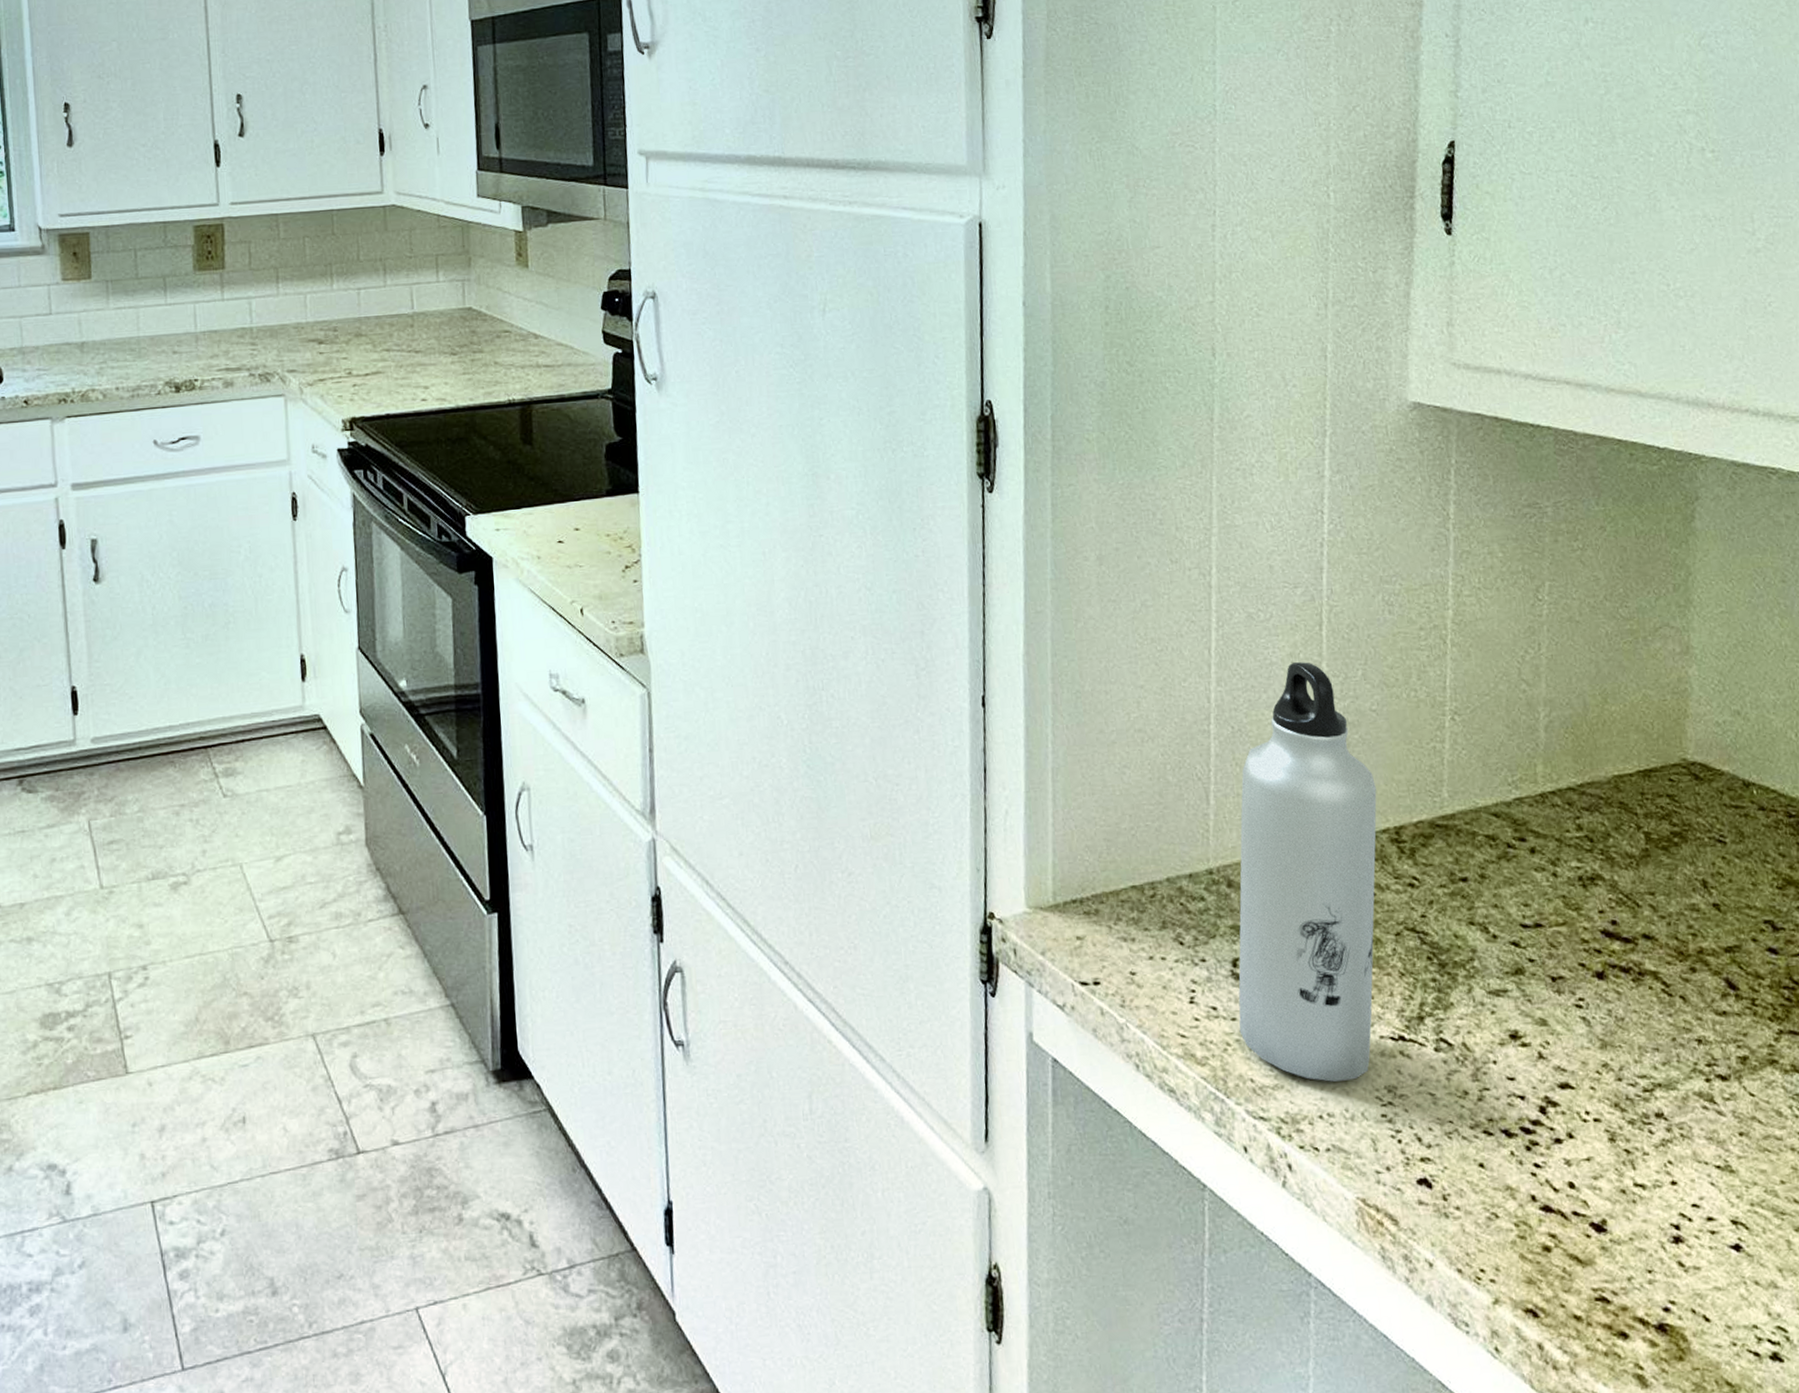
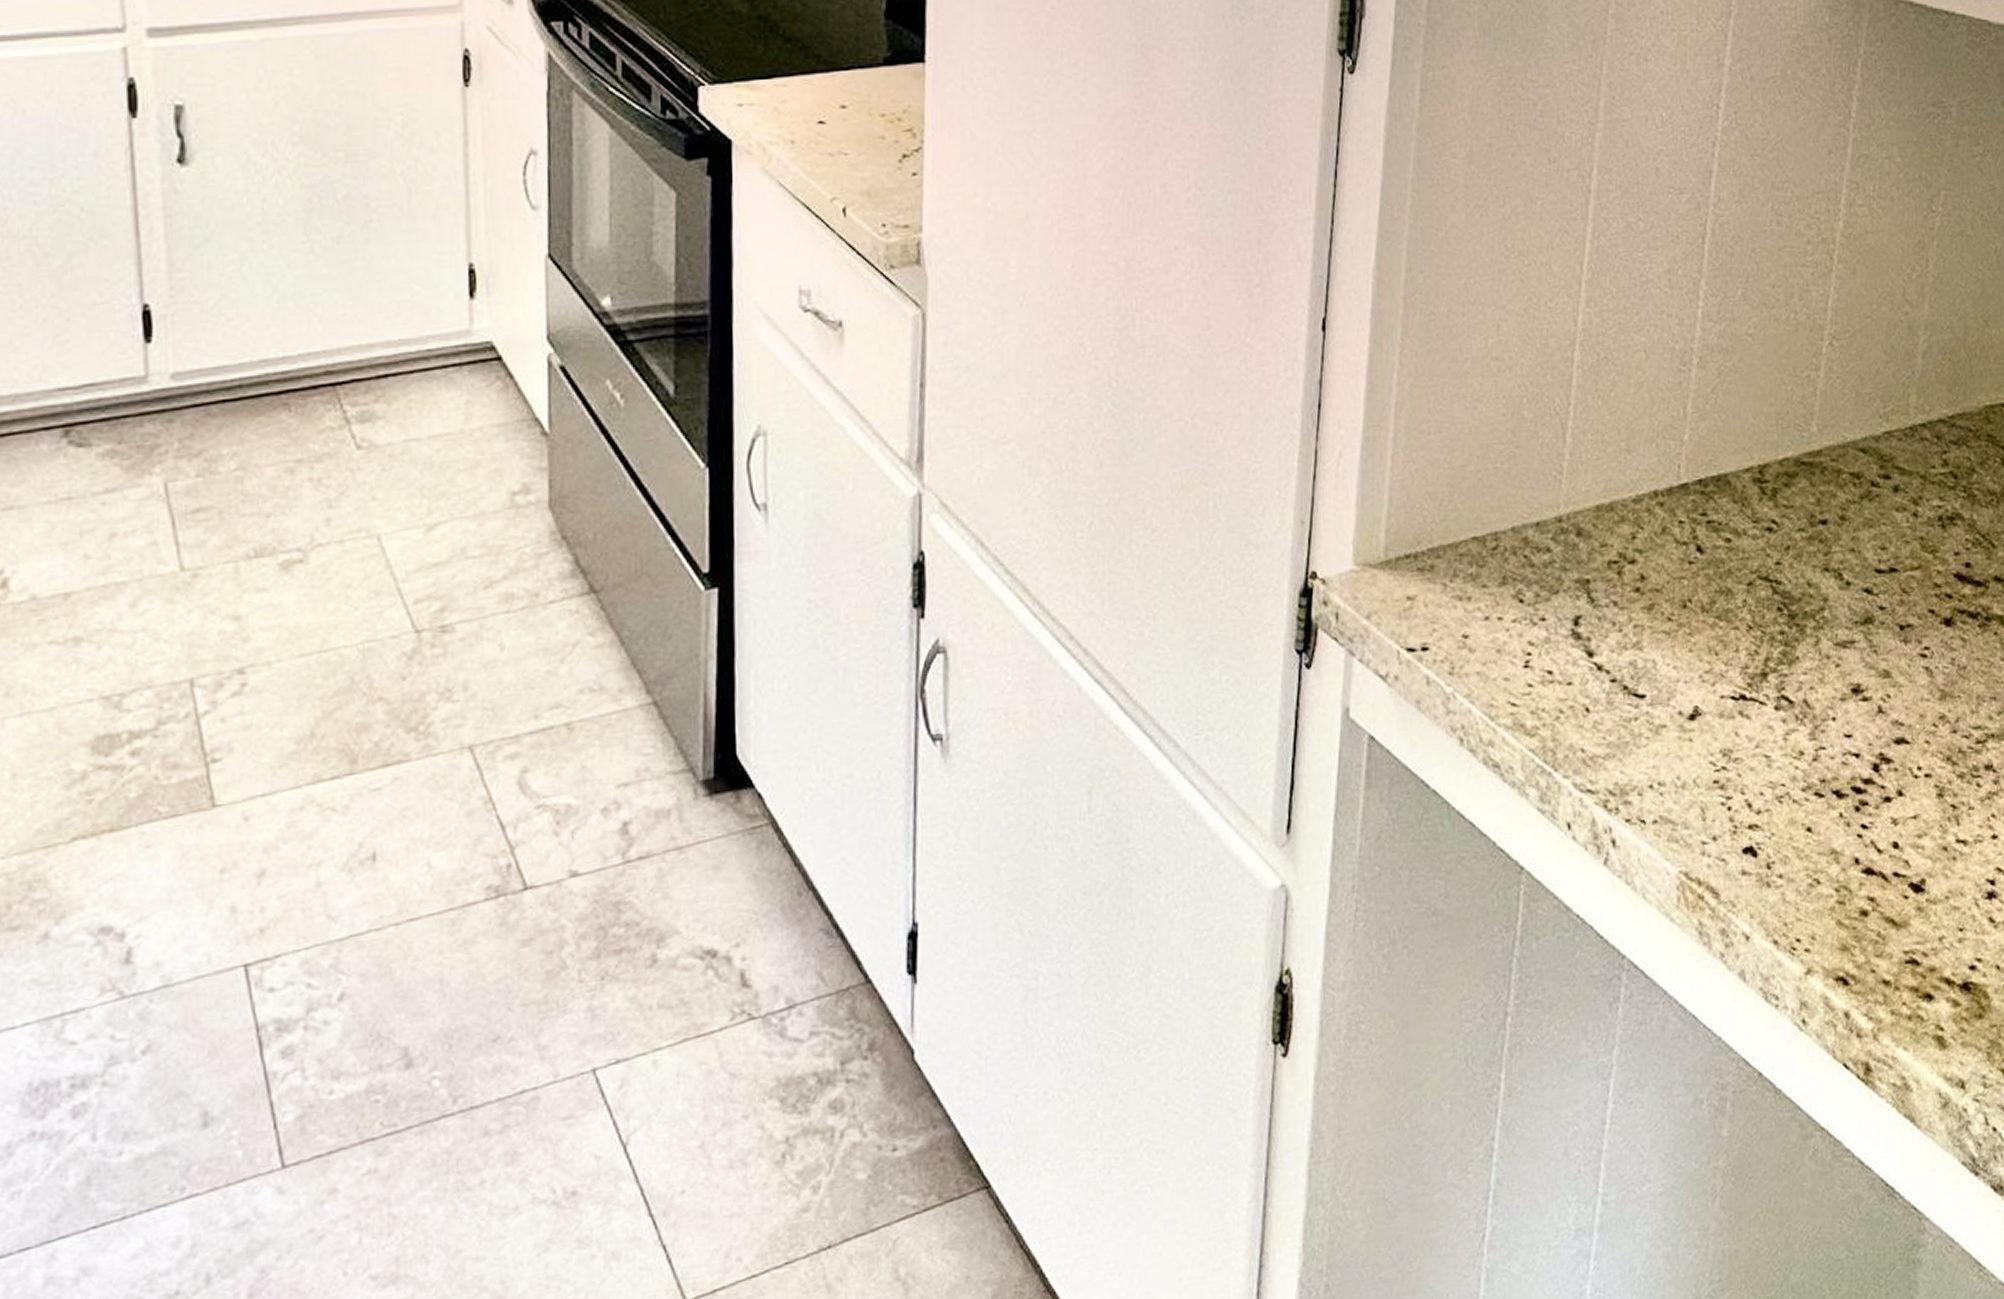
water bottle: present [1238,662,1377,1082] -> none [1574,279,1744,748]

